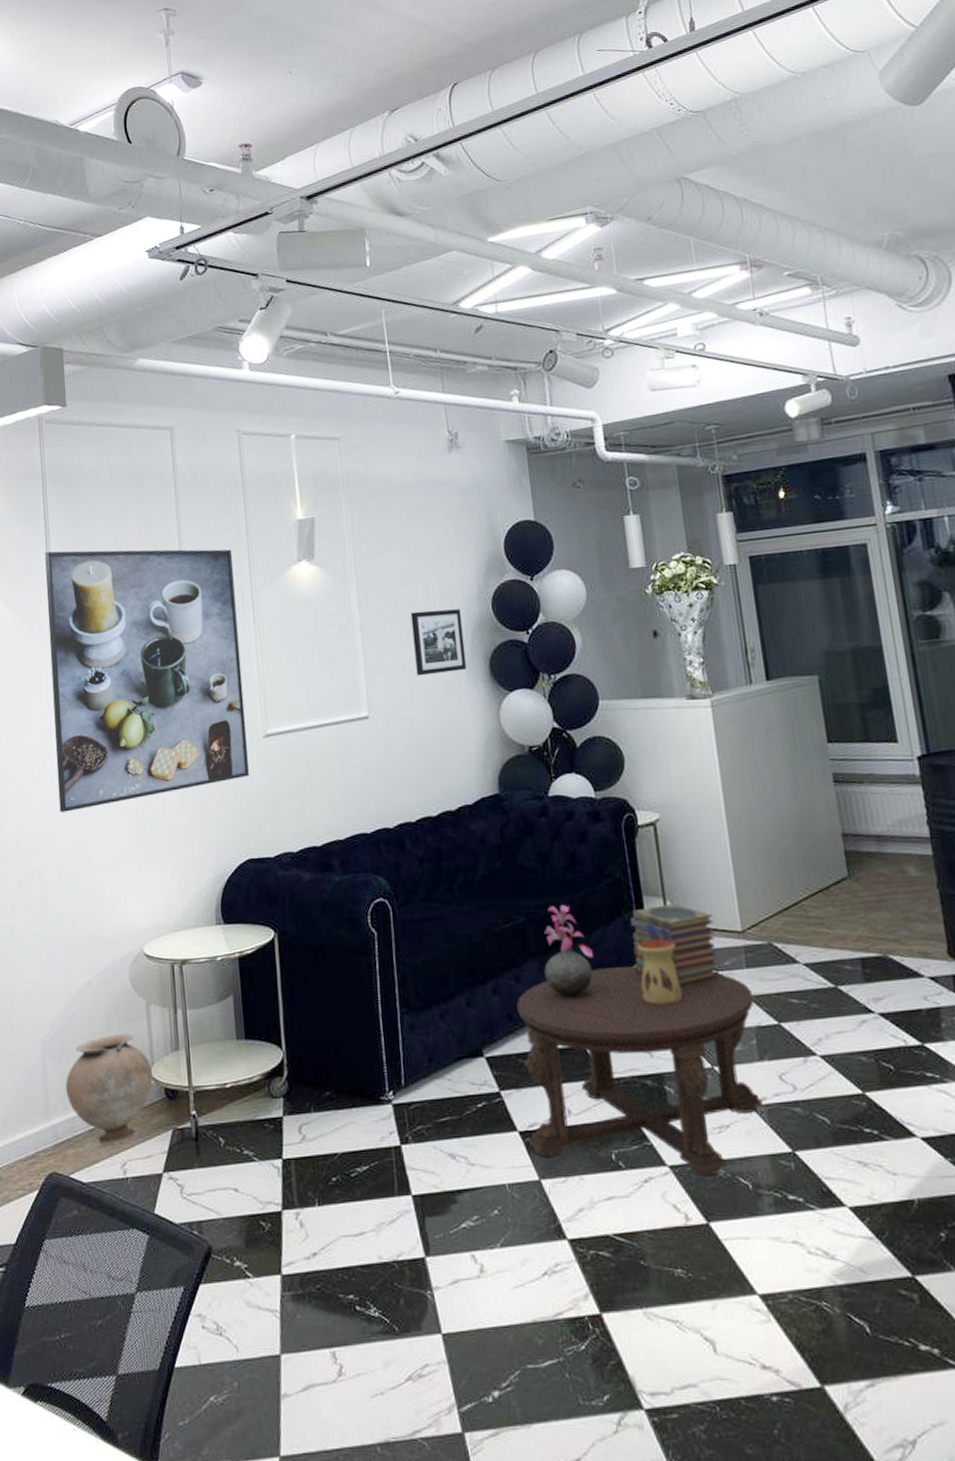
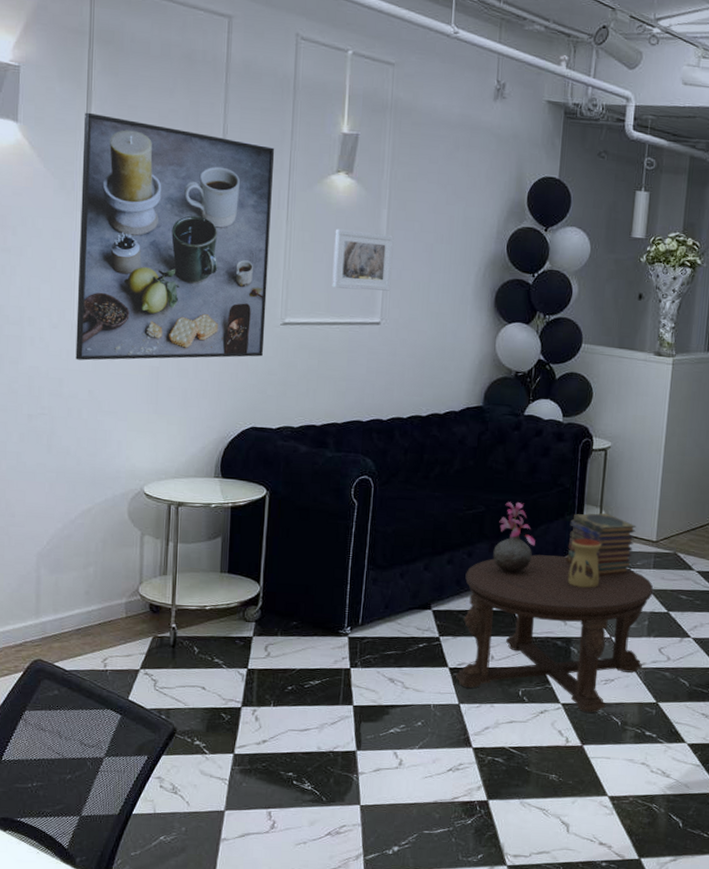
vase: present [65,1033,153,1145] -> none [56,555,140,643]
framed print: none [305,617,374,687] -> present [332,228,394,291]
picture frame: present [410,609,467,676] -> none [430,239,479,298]

